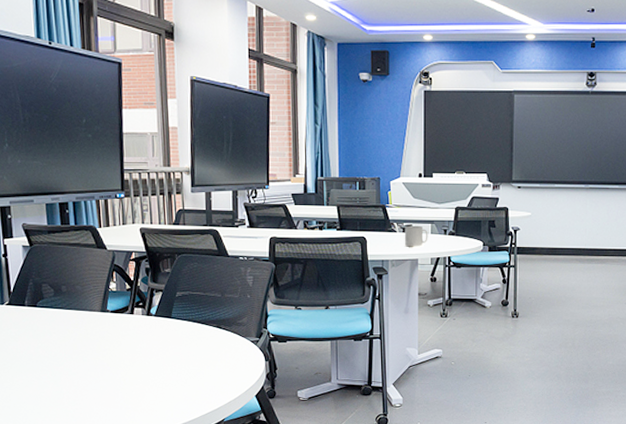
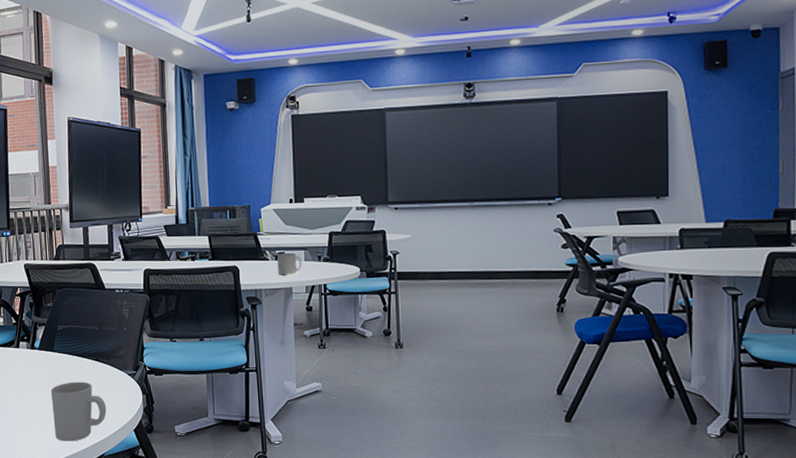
mug: none [168,348,228,408] -> present [50,382,107,441]

